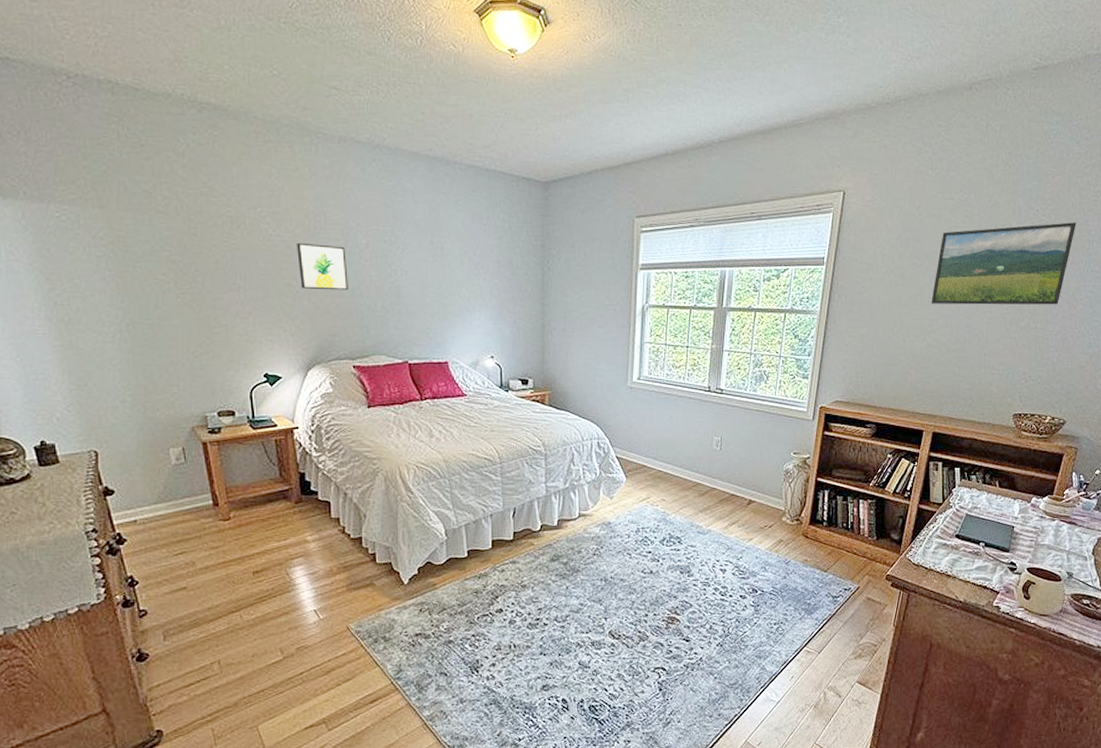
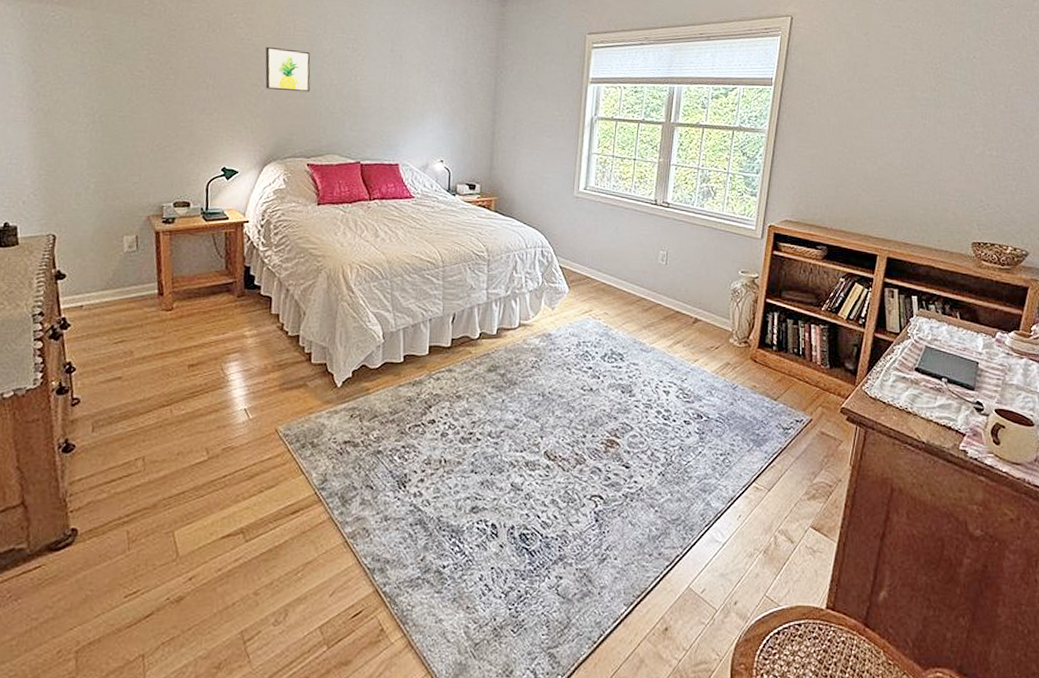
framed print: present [931,222,1076,305] -> none [881,53,1028,134]

